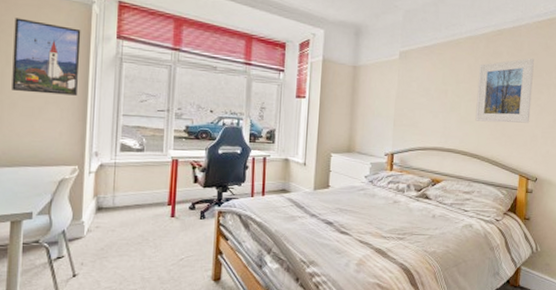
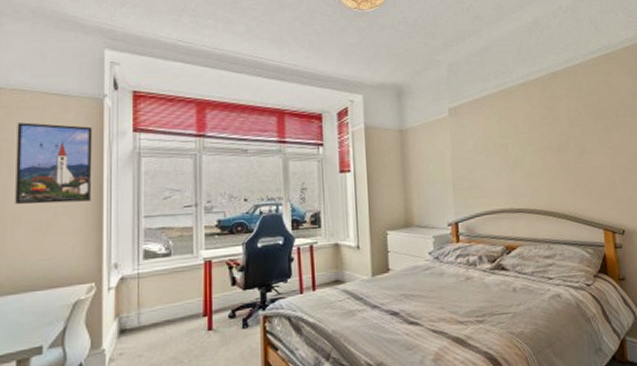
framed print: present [475,58,534,123] -> none [537,98,604,174]

